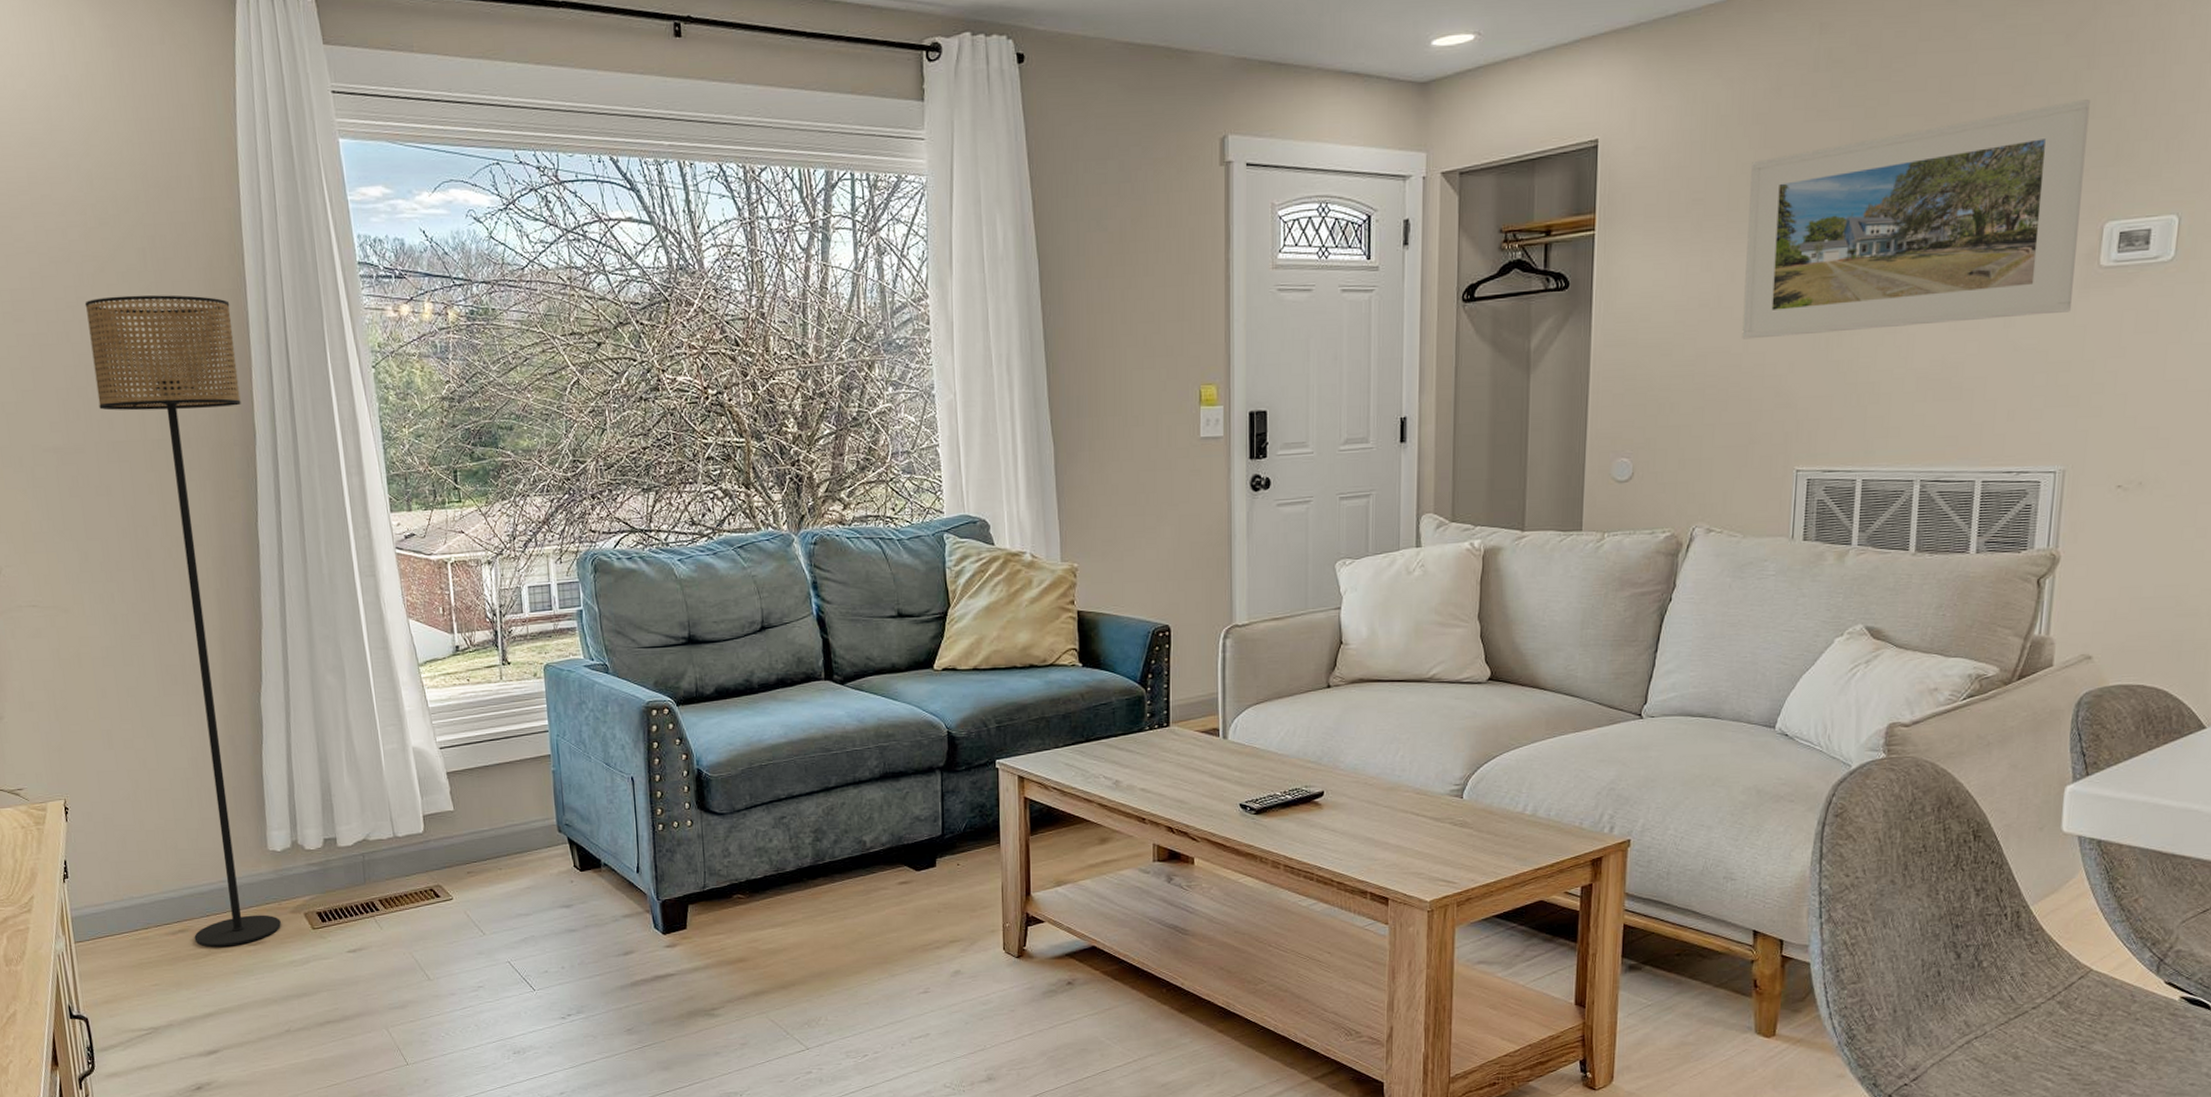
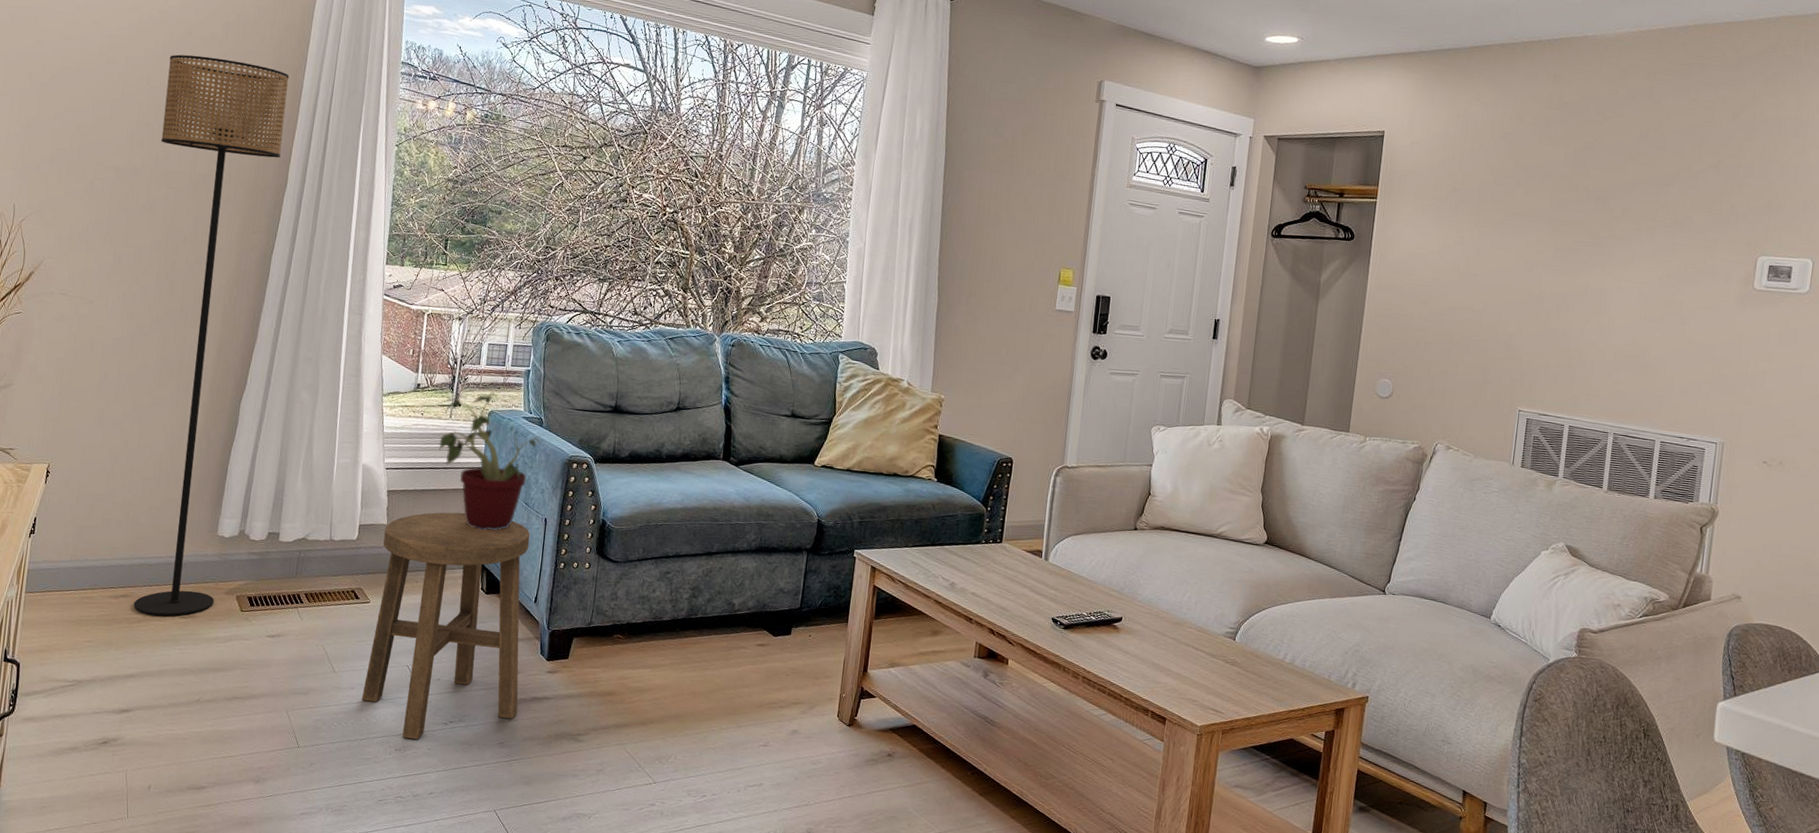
stool: none [452,784,640,1040] -> present [361,512,531,740]
potted plant: none [484,642,616,800] -> present [432,391,545,530]
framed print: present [1742,99,2090,340] -> none [1483,162,1750,320]

